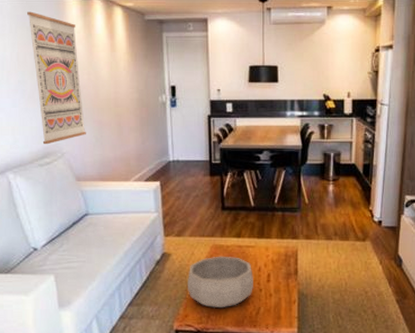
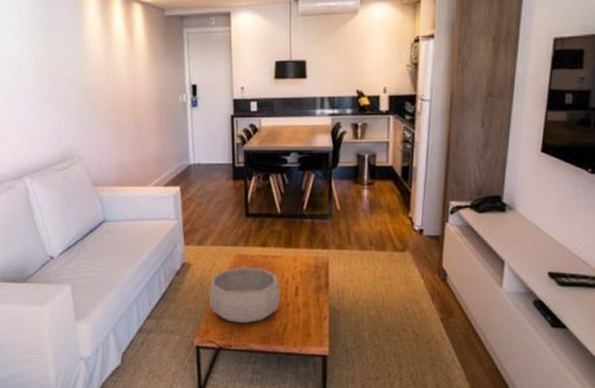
wall art: present [27,11,86,145] -> none [46,11,104,149]

